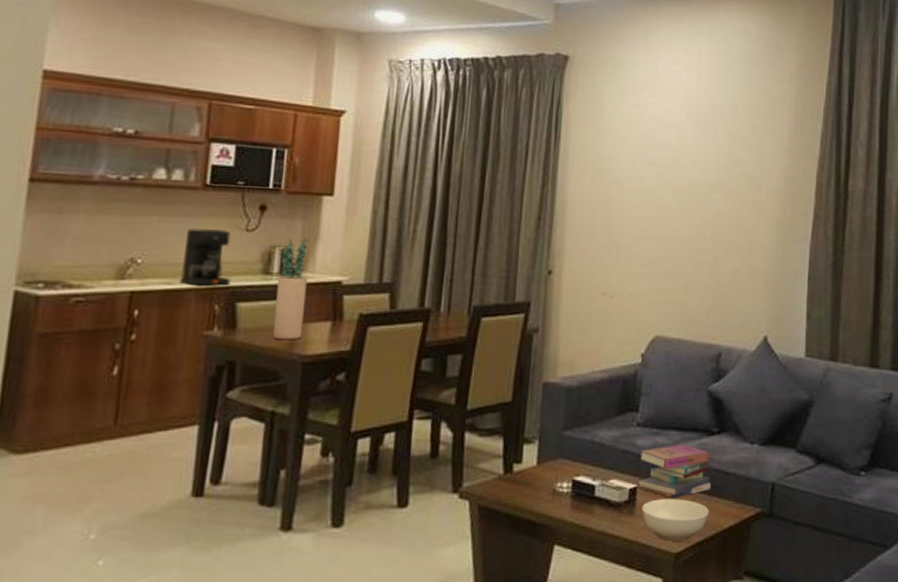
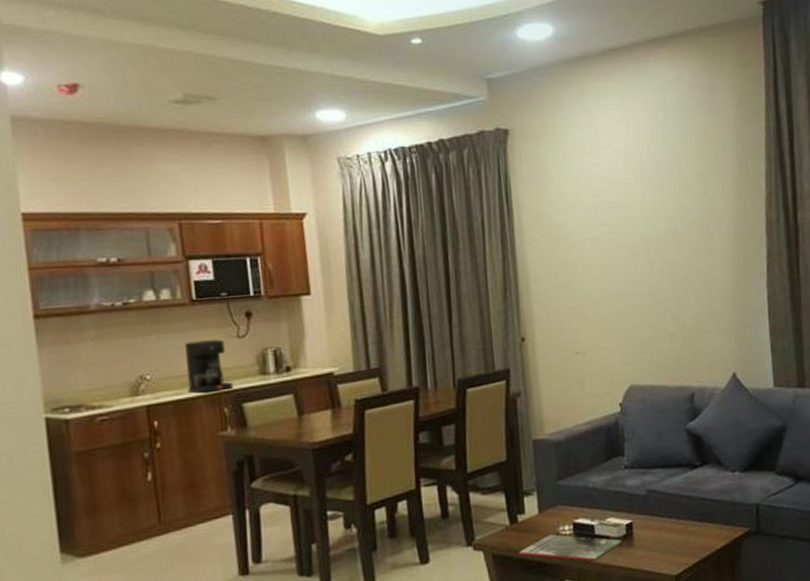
vase: present [272,237,309,341] -> none [274,336,307,432]
magazine: none [508,491,623,526] -> present [519,534,622,561]
books: present [639,443,712,499] -> none [632,479,701,529]
bowl: present [641,499,709,541] -> none [639,527,702,566]

